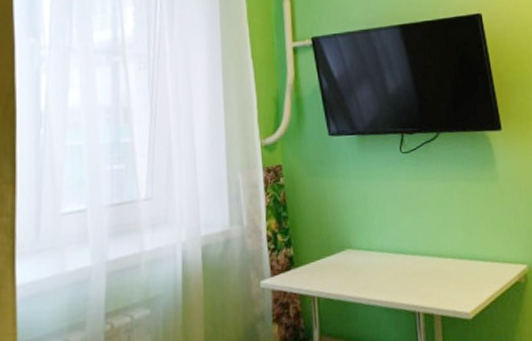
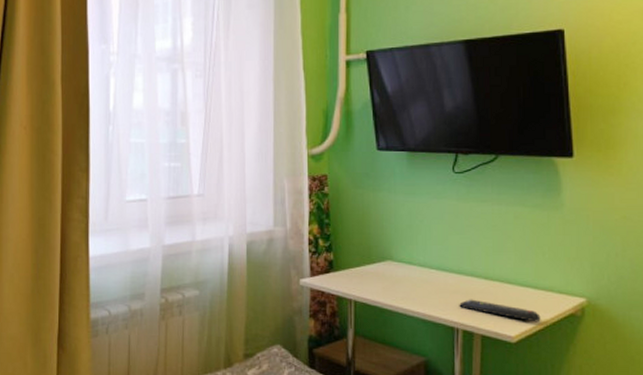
remote control: none [418,279,492,296] -> present [459,299,541,323]

